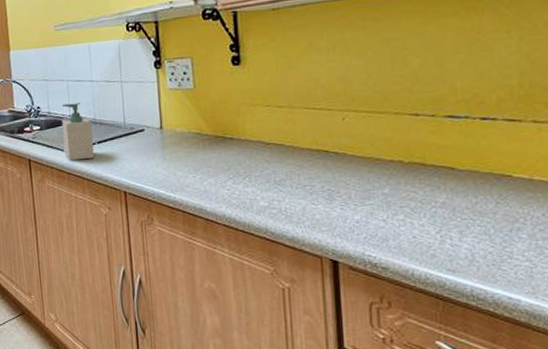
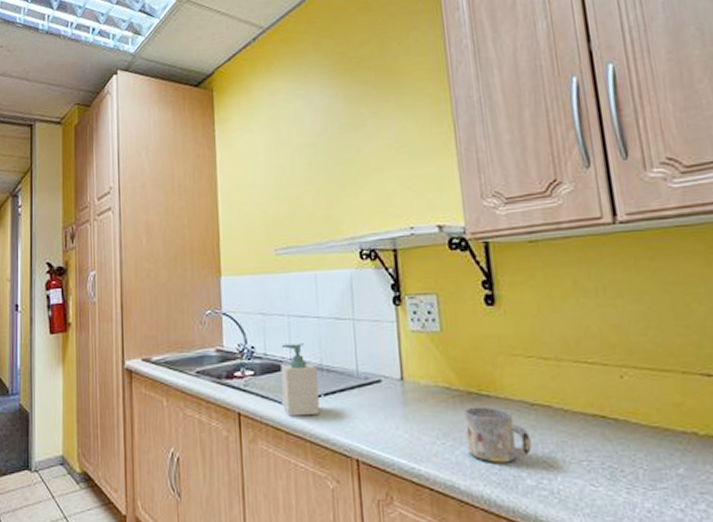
mug: none [212,147,266,190] -> present [464,406,532,463]

